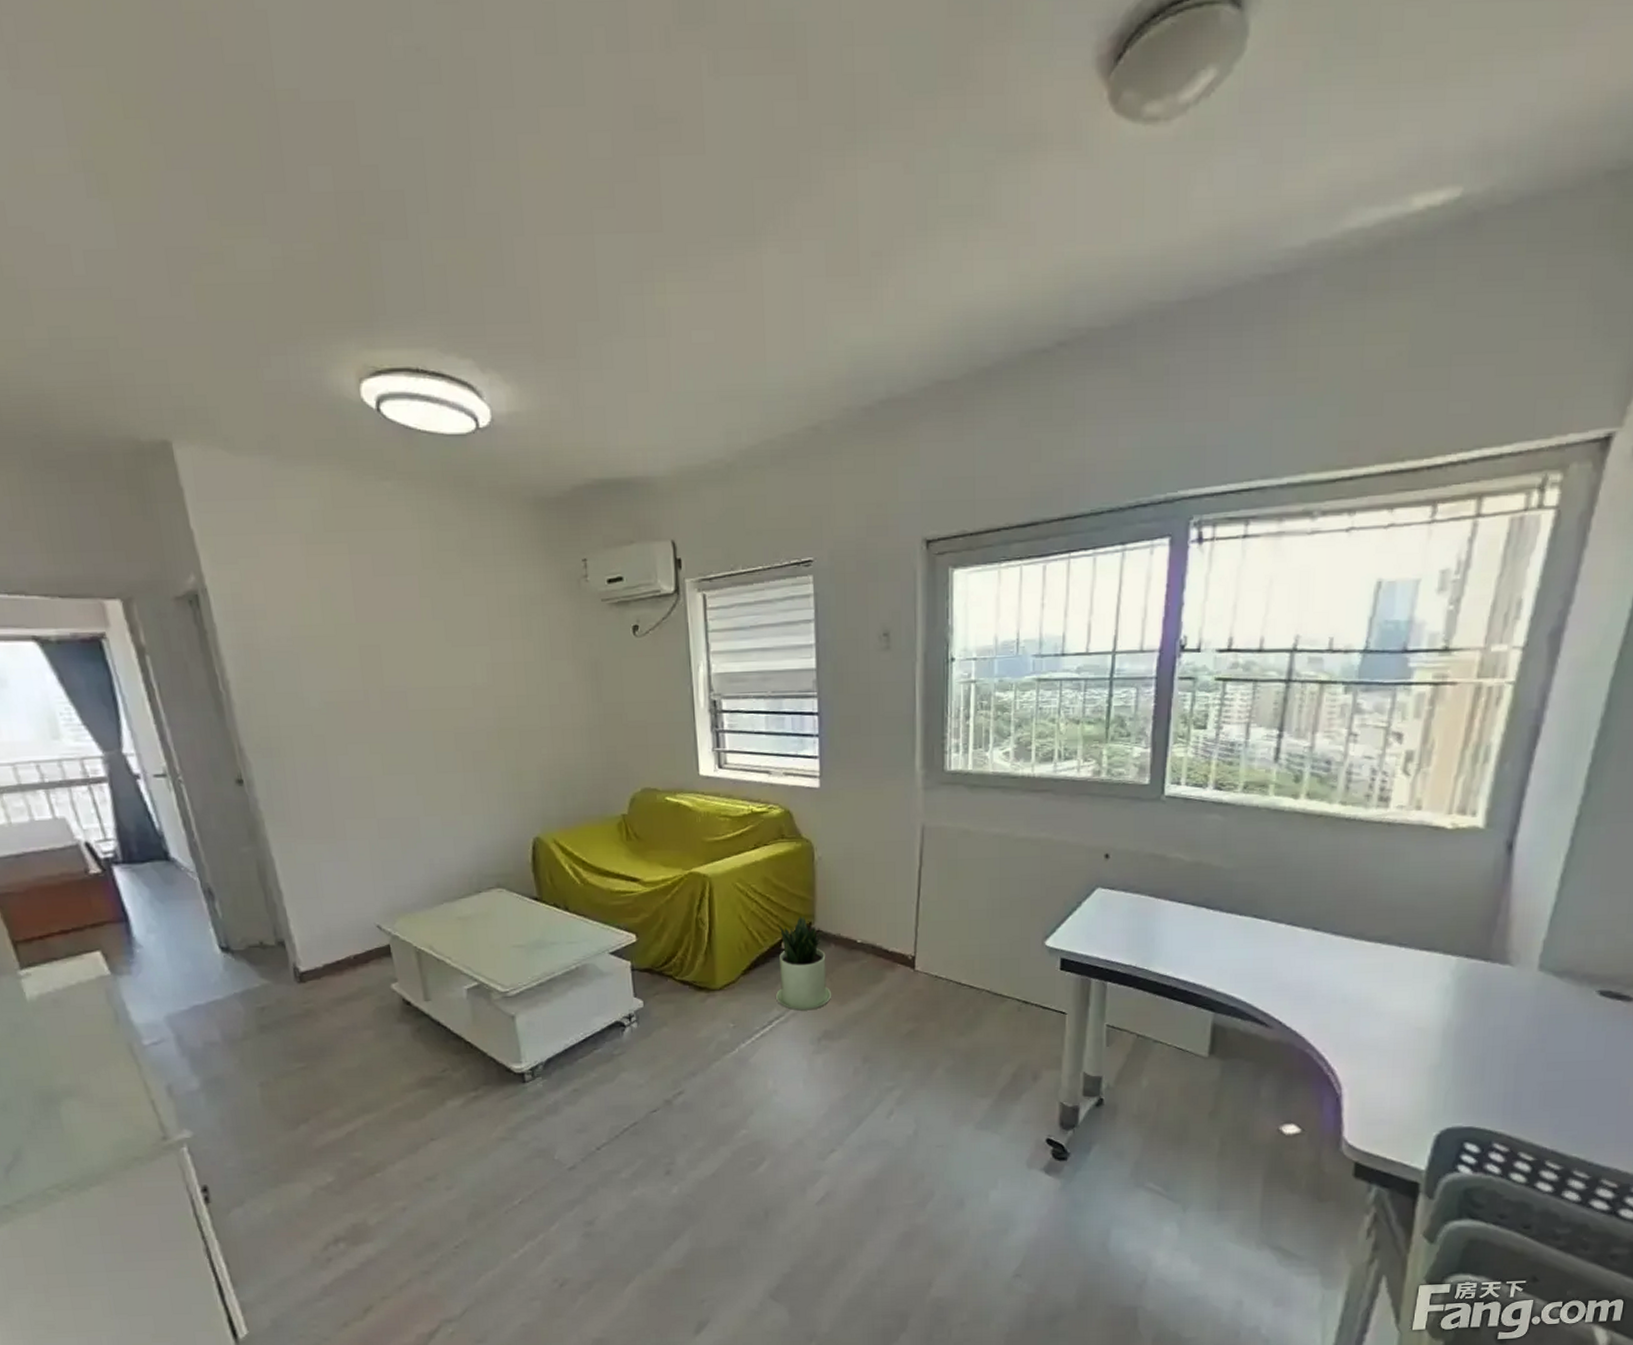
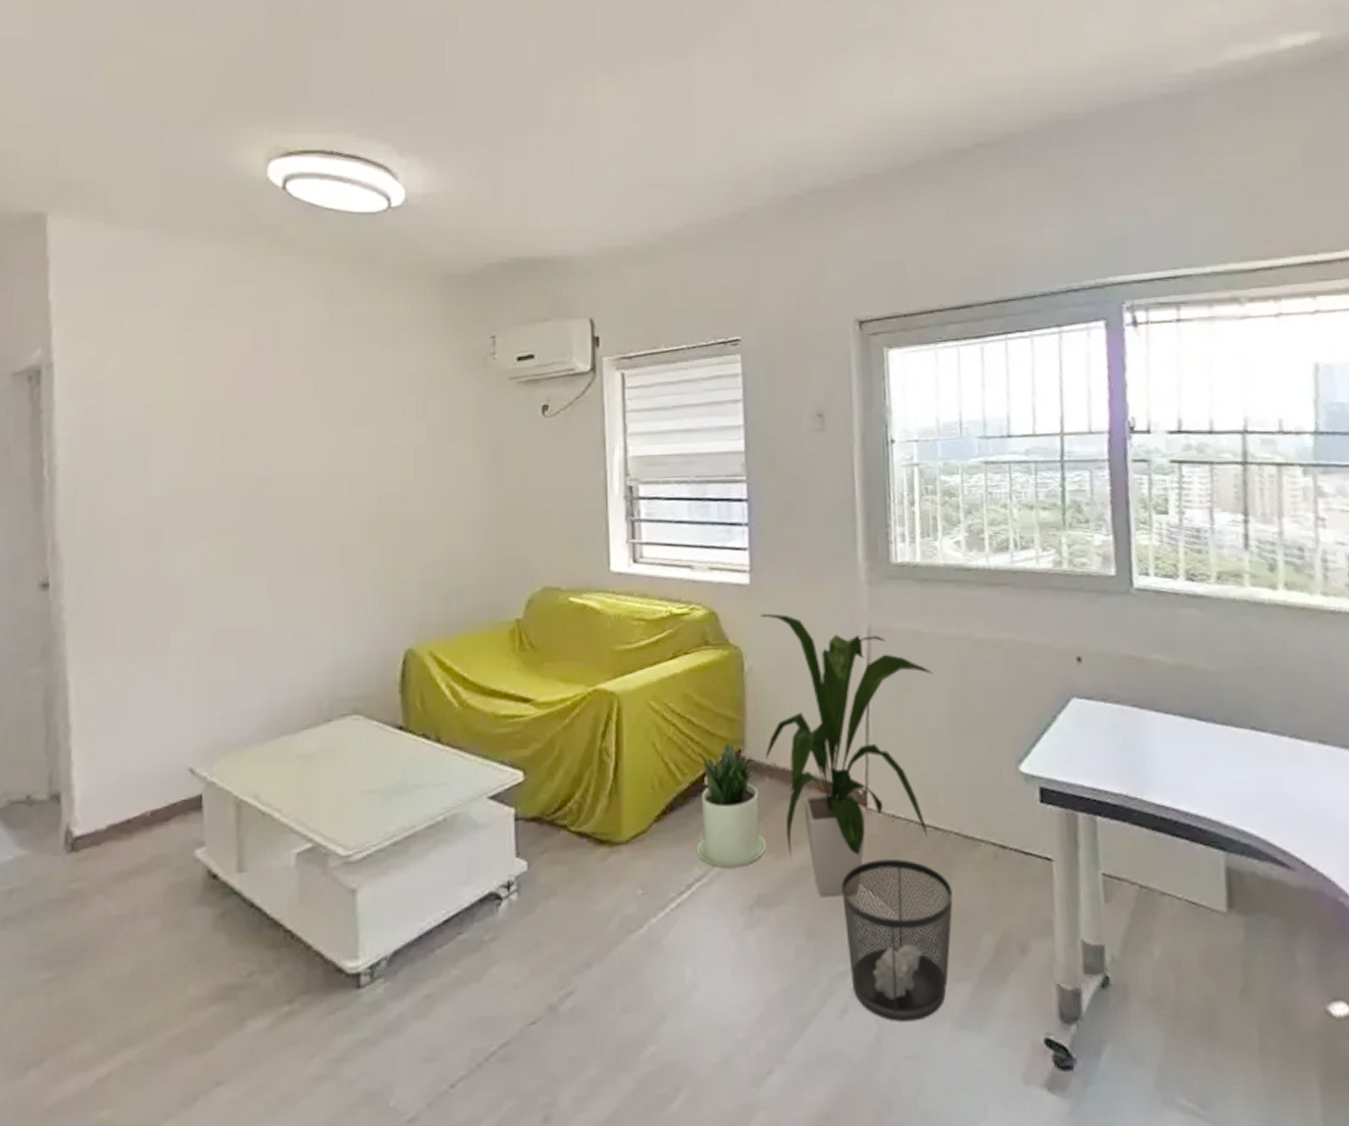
house plant: none [829,813,977,1035] -> present [761,613,934,898]
waste bin: none [891,1008,981,1123] -> present [841,858,953,1023]

